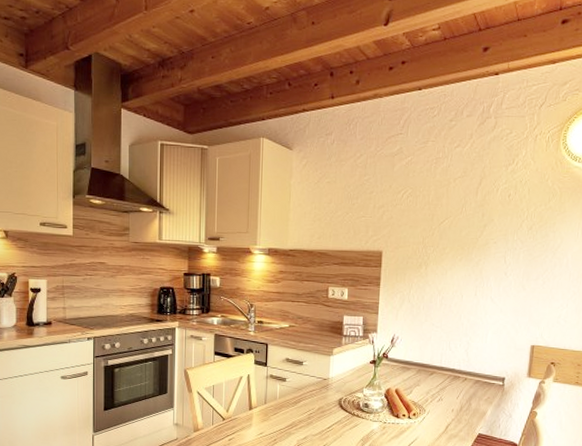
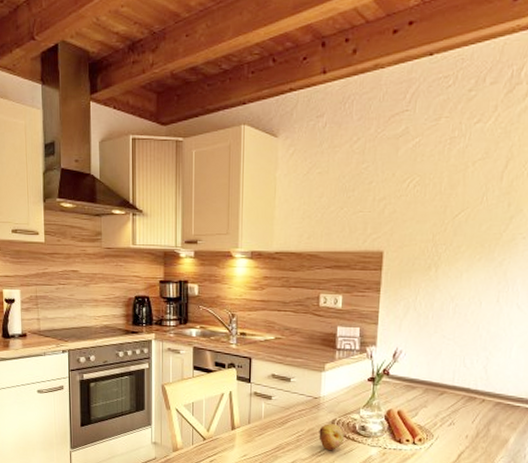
fruit: none [328,402,350,427] -> present [319,423,344,451]

